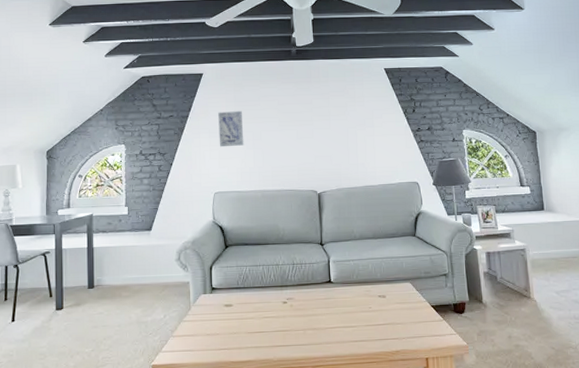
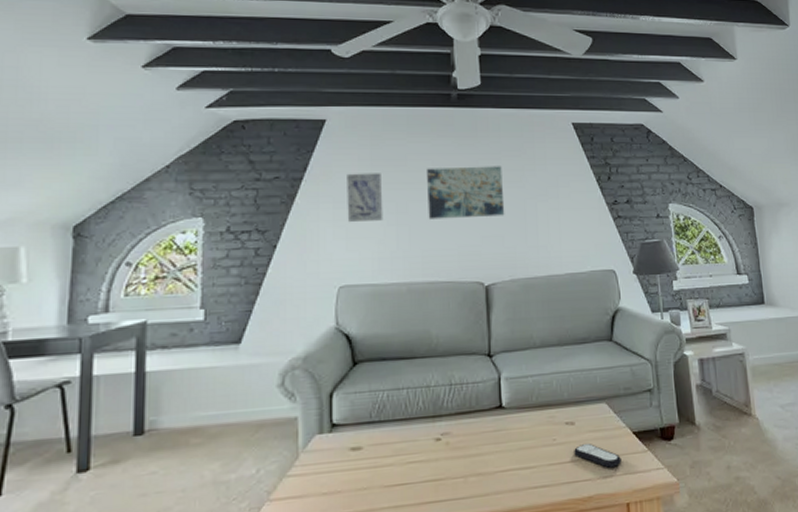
wall art: none [274,103,332,144] -> present [427,166,505,219]
remote control: none [385,311,422,331] -> present [574,443,622,468]

